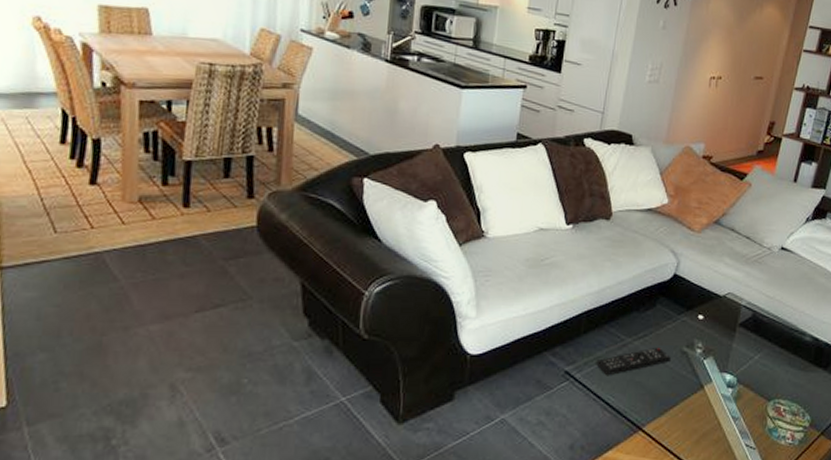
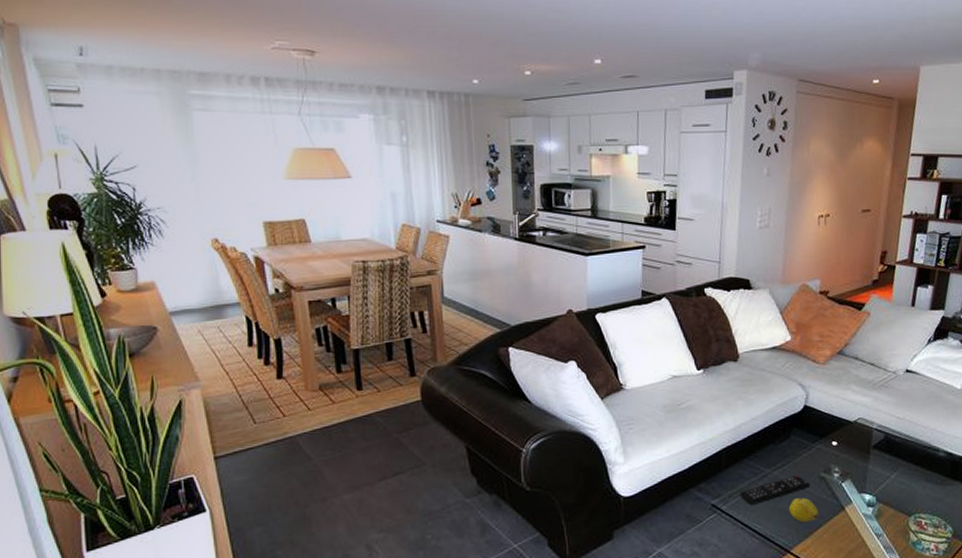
fruit: none [646,372,676,399] -> present [789,498,818,523]

